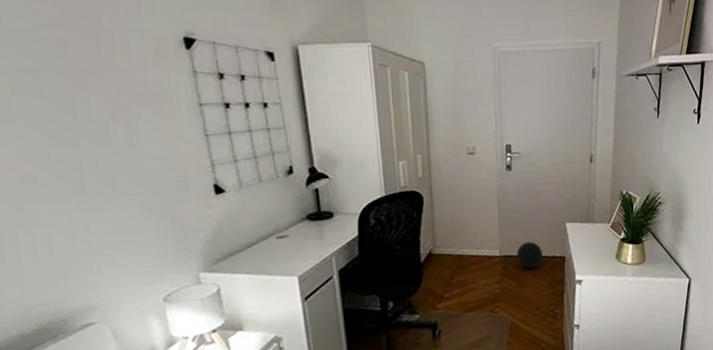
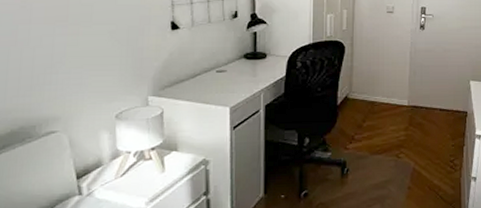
ball: present [516,241,543,268] -> none [423,95,447,119]

